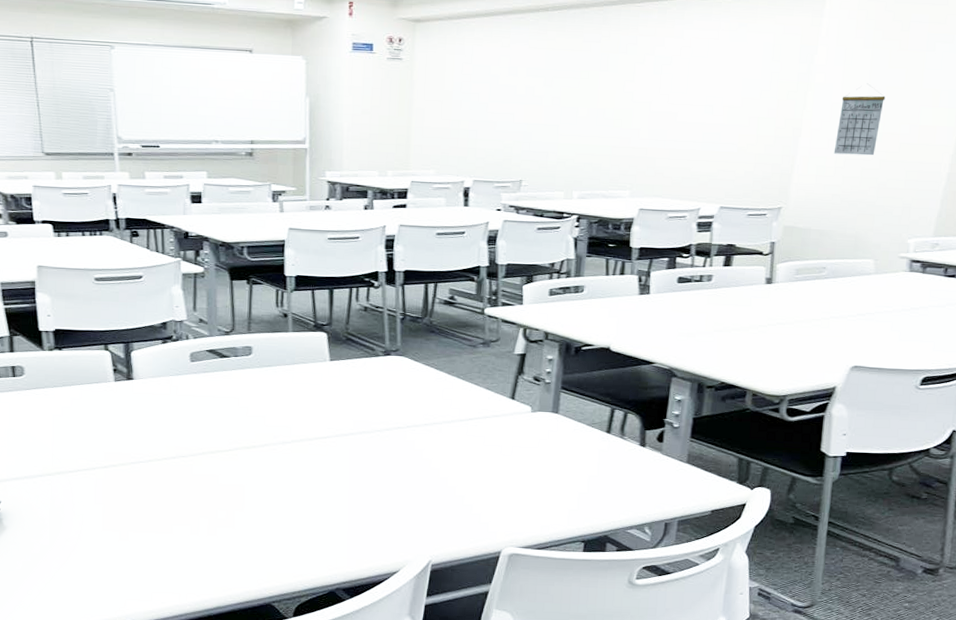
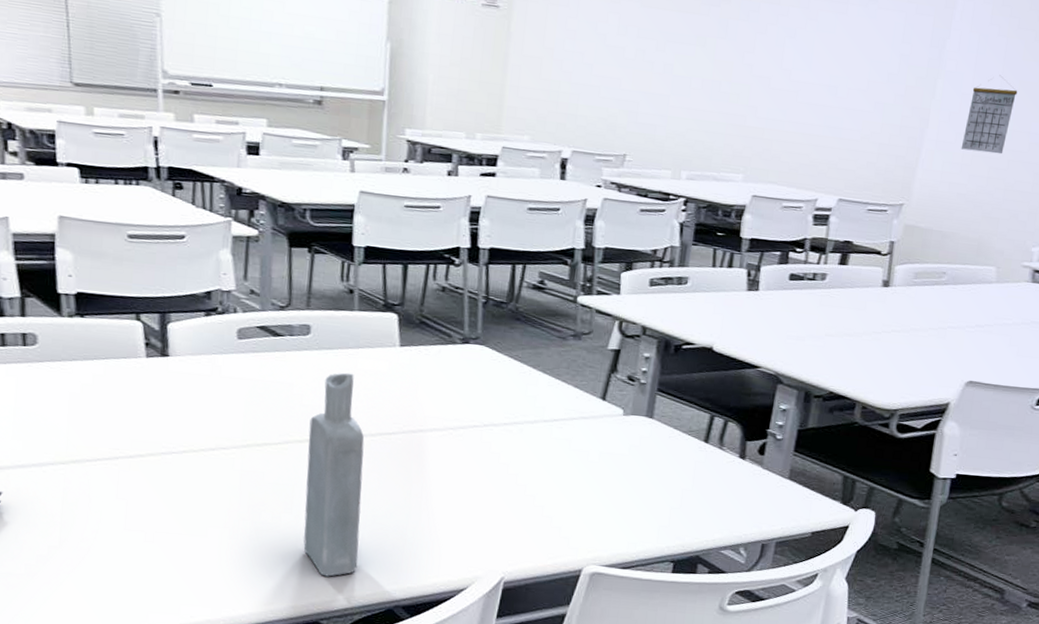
bottle: none [254,386,303,565] -> present [303,372,365,577]

